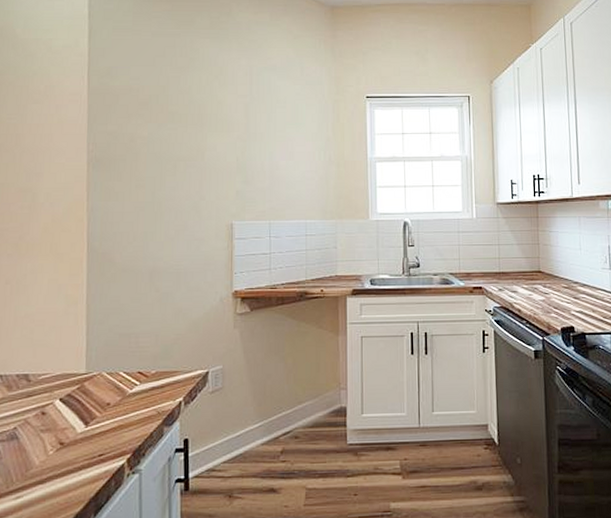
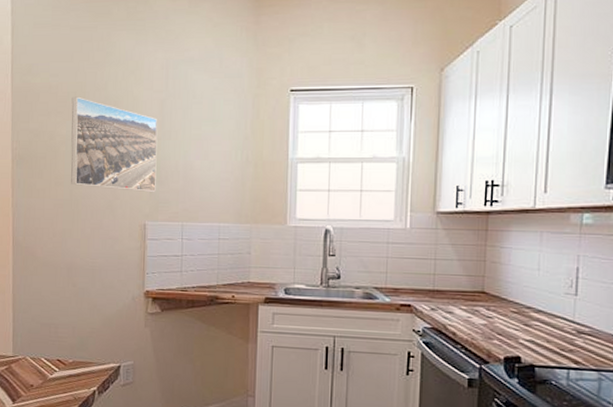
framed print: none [153,99,243,192] -> present [71,96,158,192]

